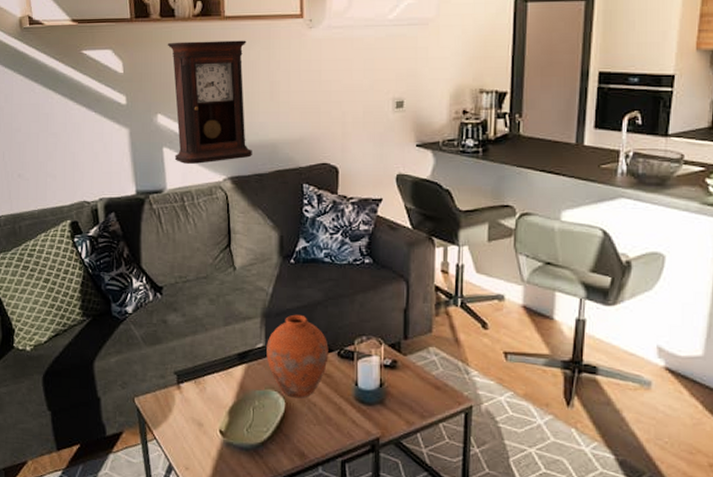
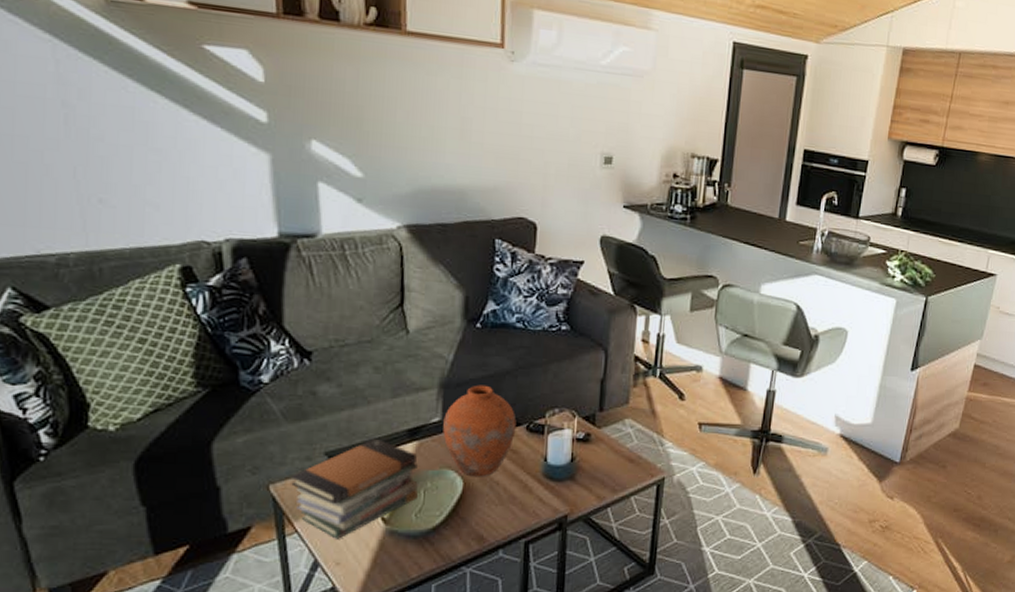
book stack: none [149,360,248,447] -> present [290,438,418,539]
pendulum clock: present [167,40,252,165] -> none [327,52,435,206]

